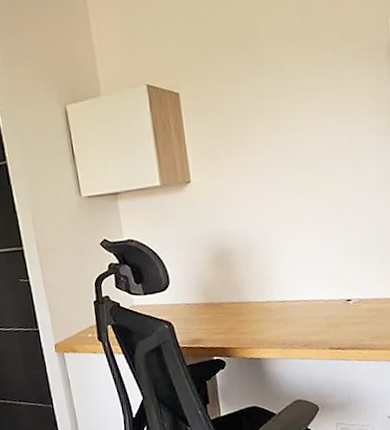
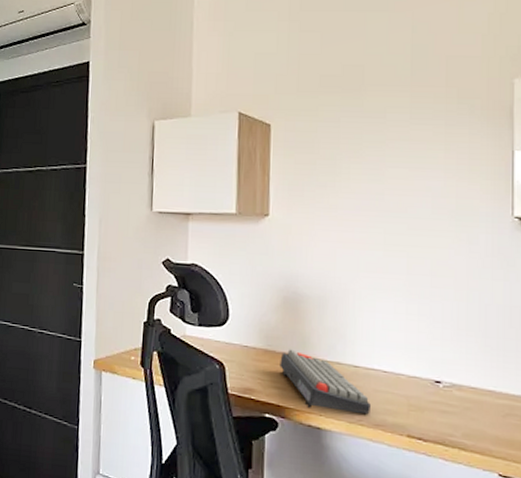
keyboard: none [219,298,299,344] -> present [280,349,370,415]

